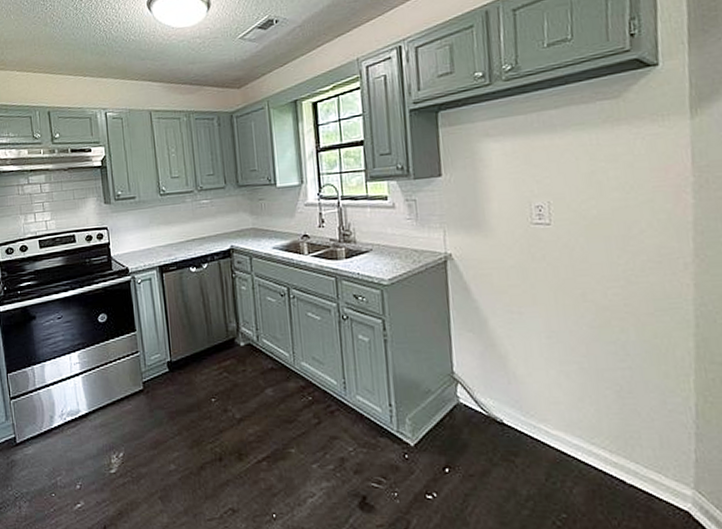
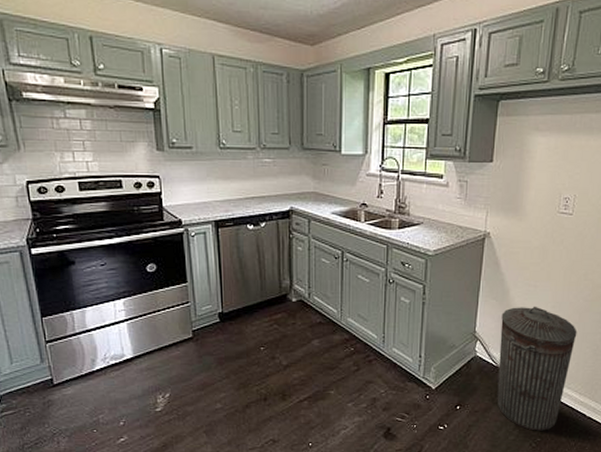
trash can: none [483,337,589,503] -> present [496,306,577,431]

